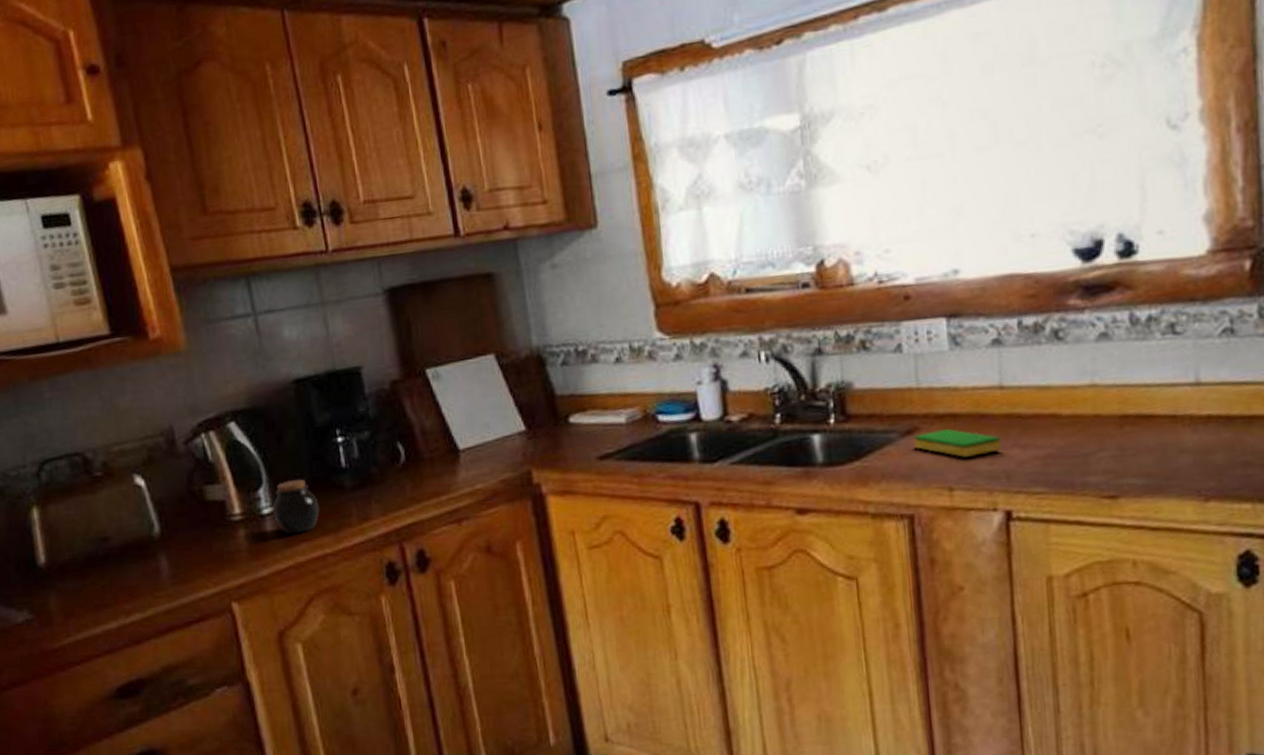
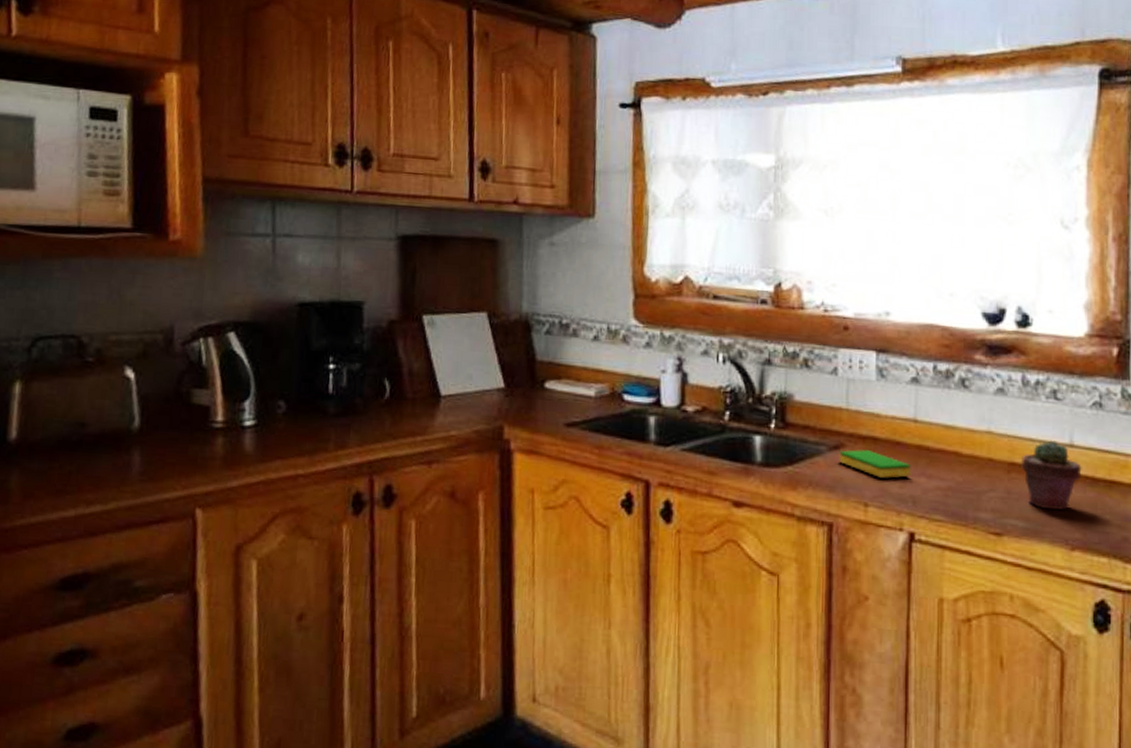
jar: present [273,479,320,534] -> none [254,396,300,450]
potted succulent: none [1135,381,1213,462] -> present [1021,440,1082,511]

